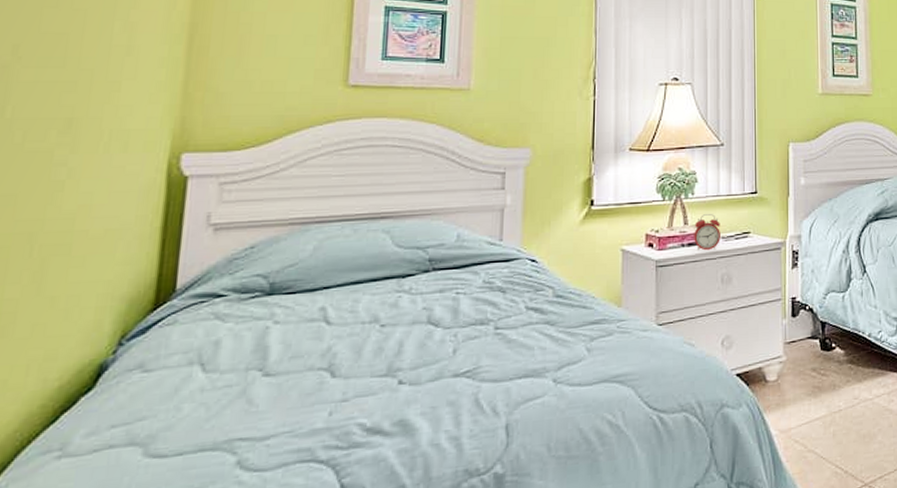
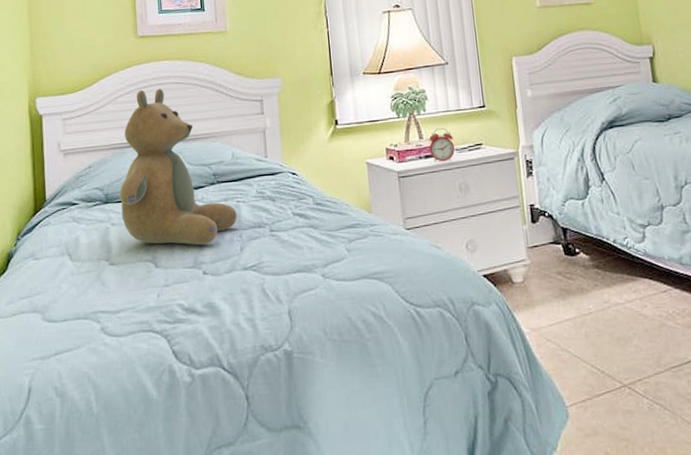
teddy bear: none [291,151,454,347] -> present [119,88,237,245]

